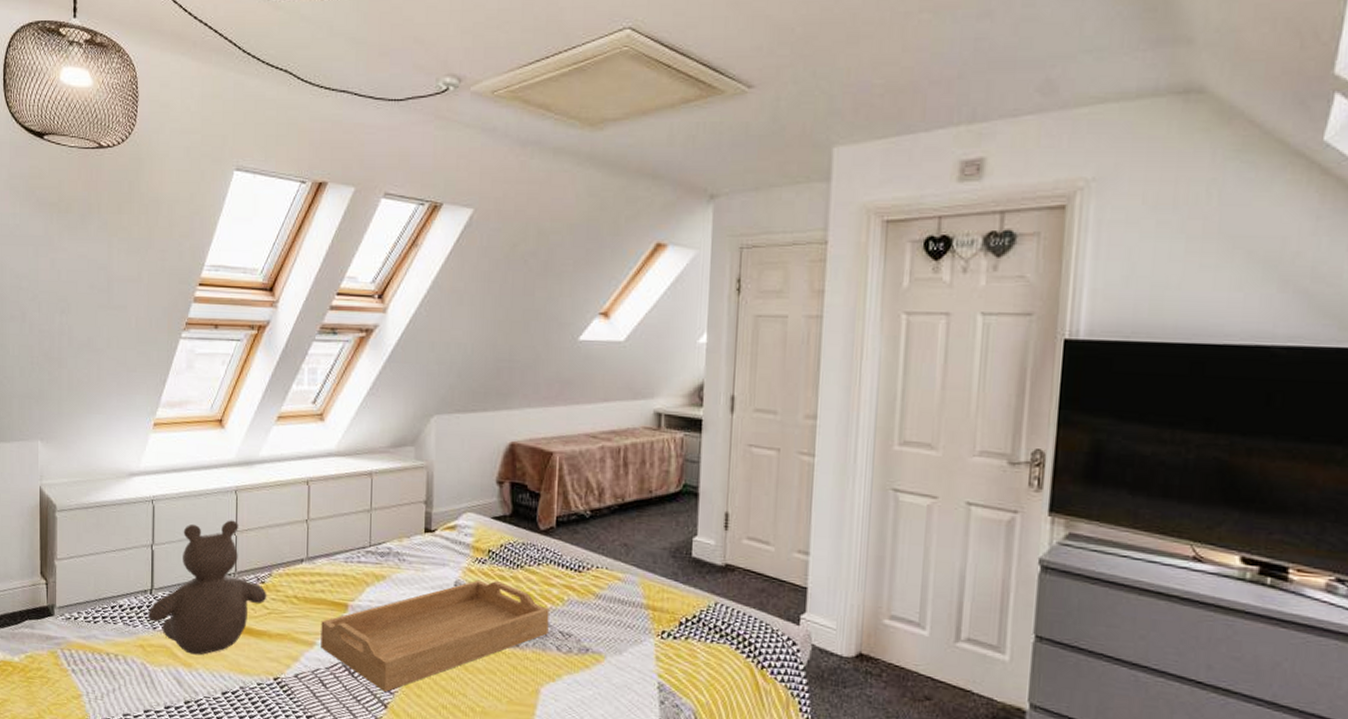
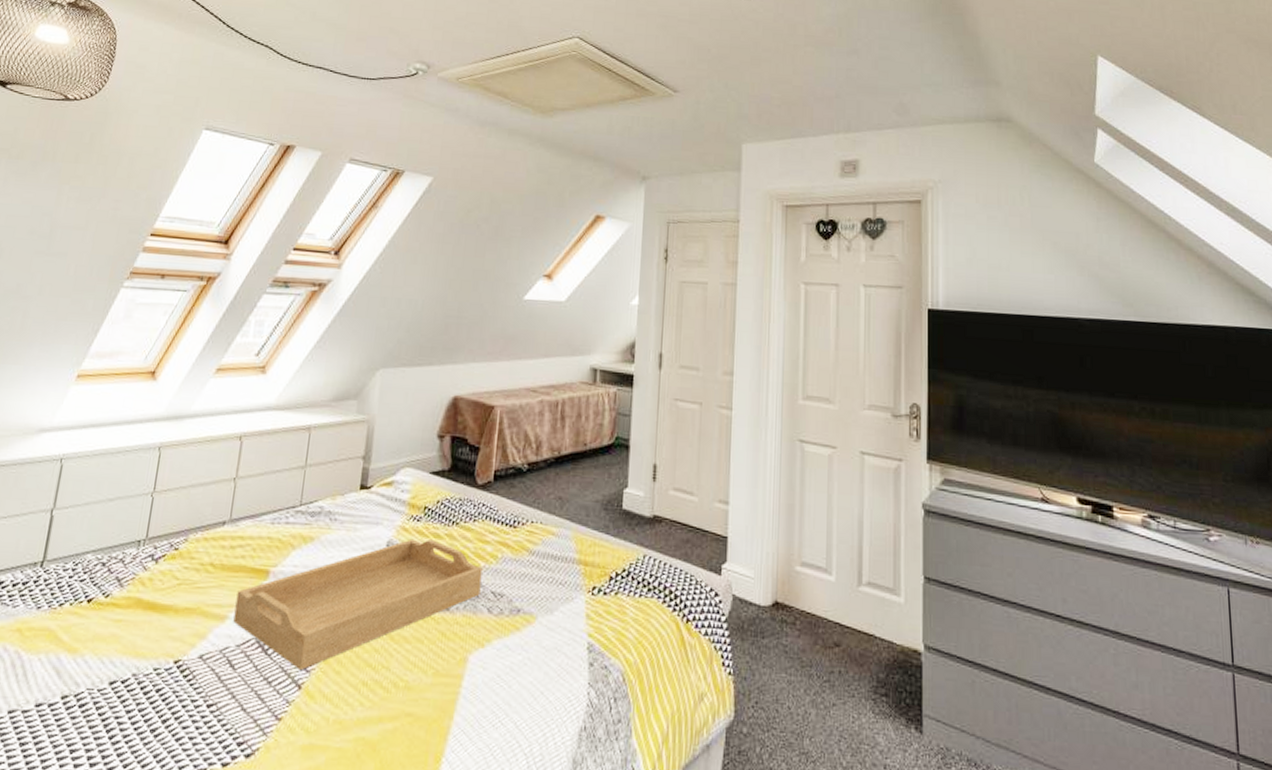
teddy bear: present [148,520,267,655] -> none [33,479,180,638]

